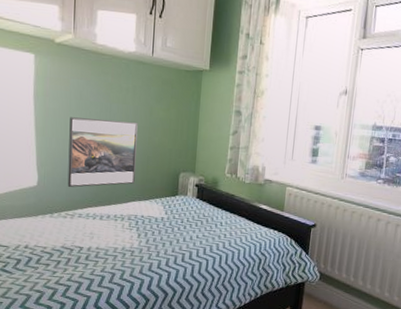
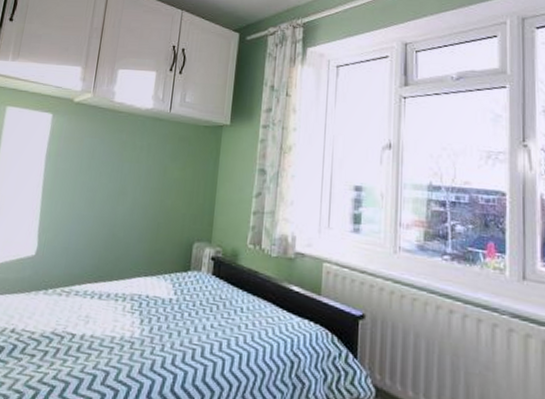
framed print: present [67,117,138,188] -> none [67,178,150,259]

